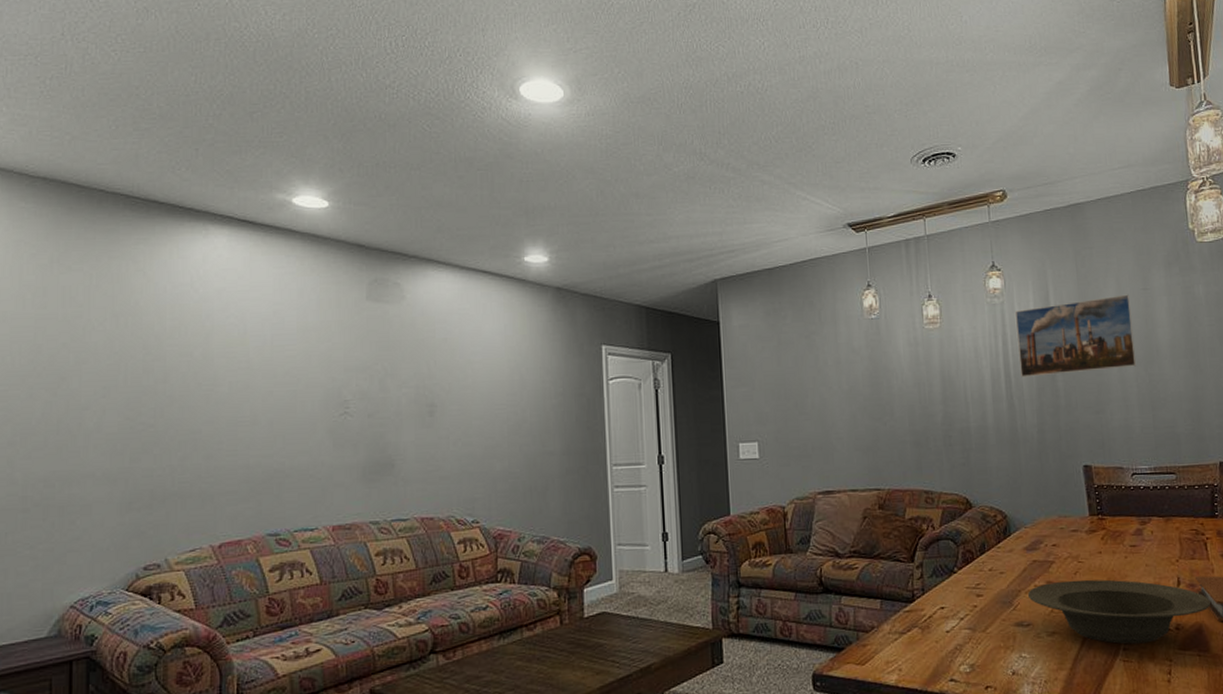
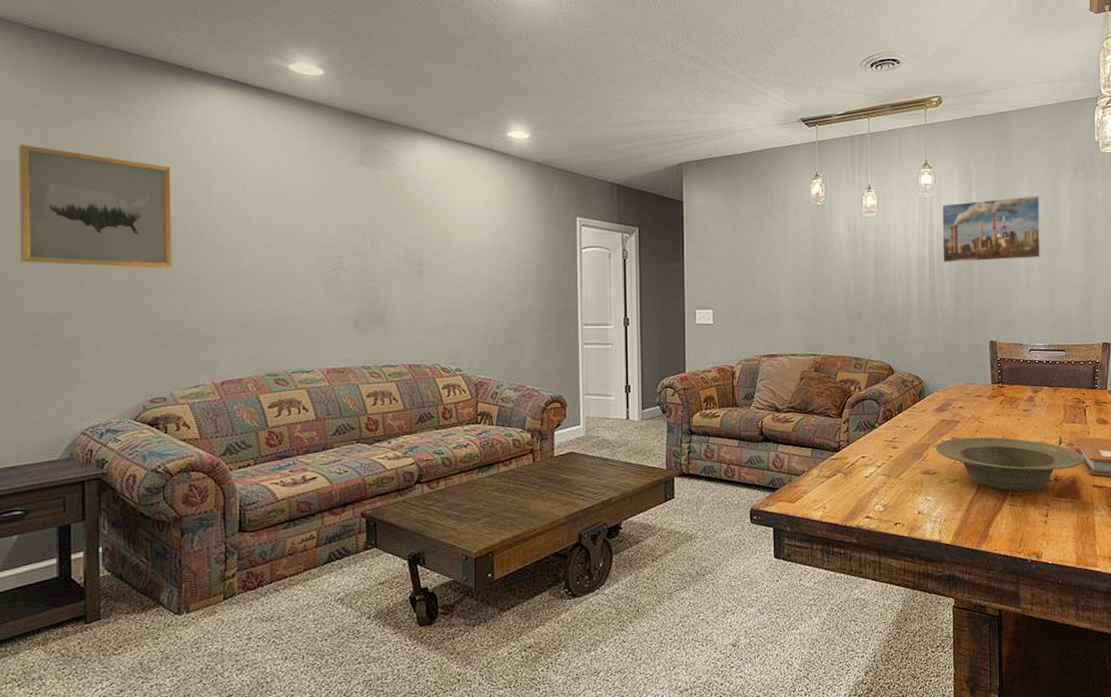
wall art: none [13,297,170,423] -> present [18,144,172,268]

